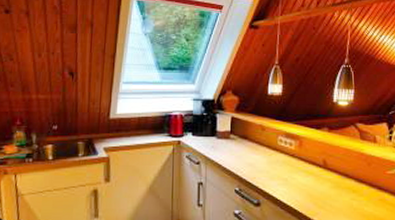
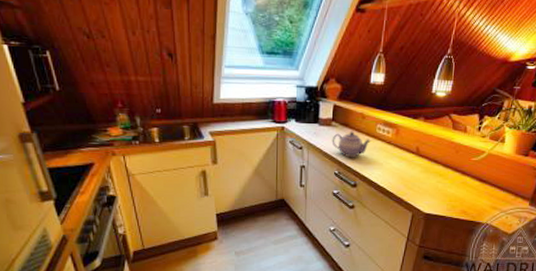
teapot: none [231,144,273,173] -> present [331,131,371,158]

